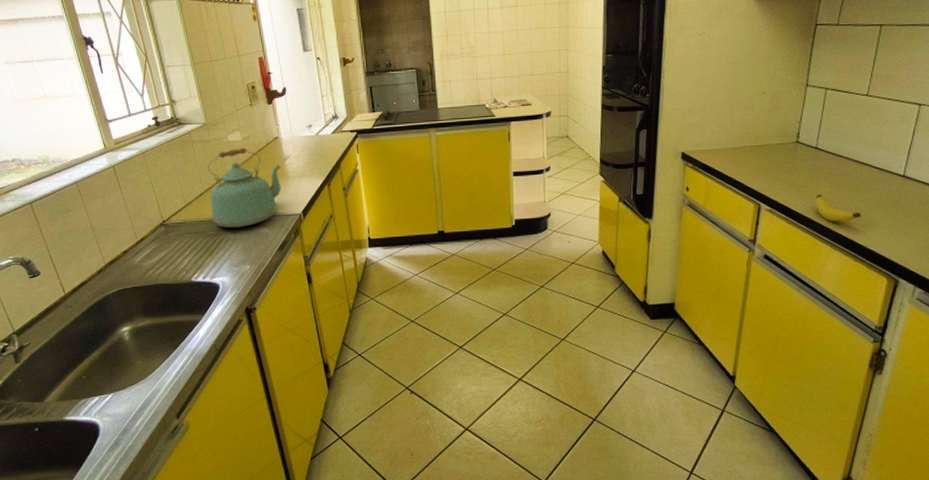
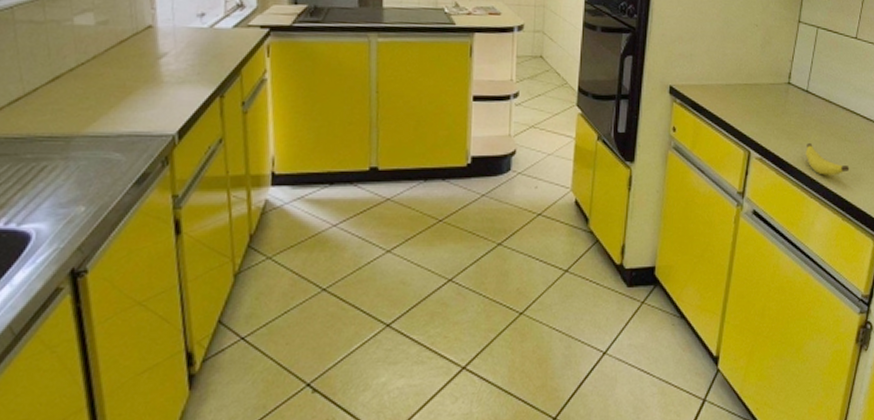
kettle: present [207,147,282,228] -> none [31,35,152,151]

